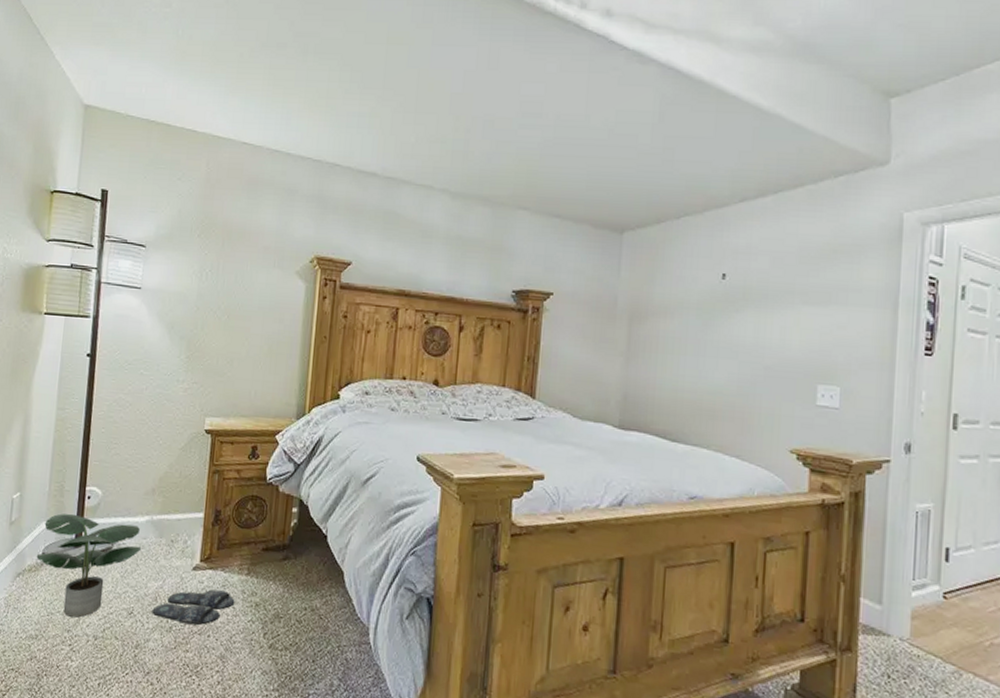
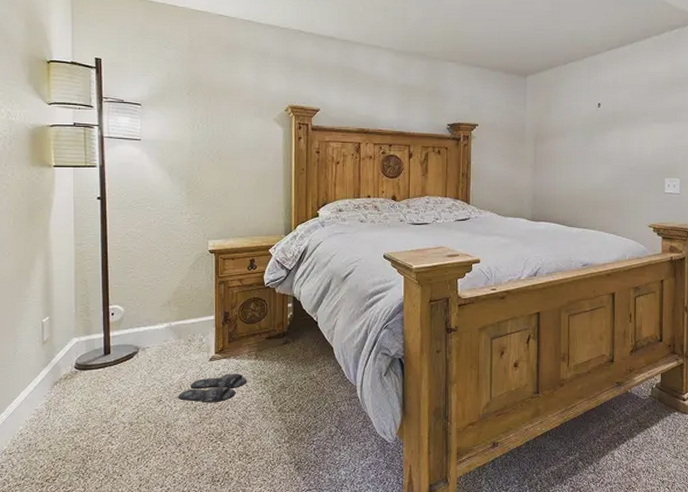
potted plant: present [36,513,142,618] -> none [70,330,164,410]

